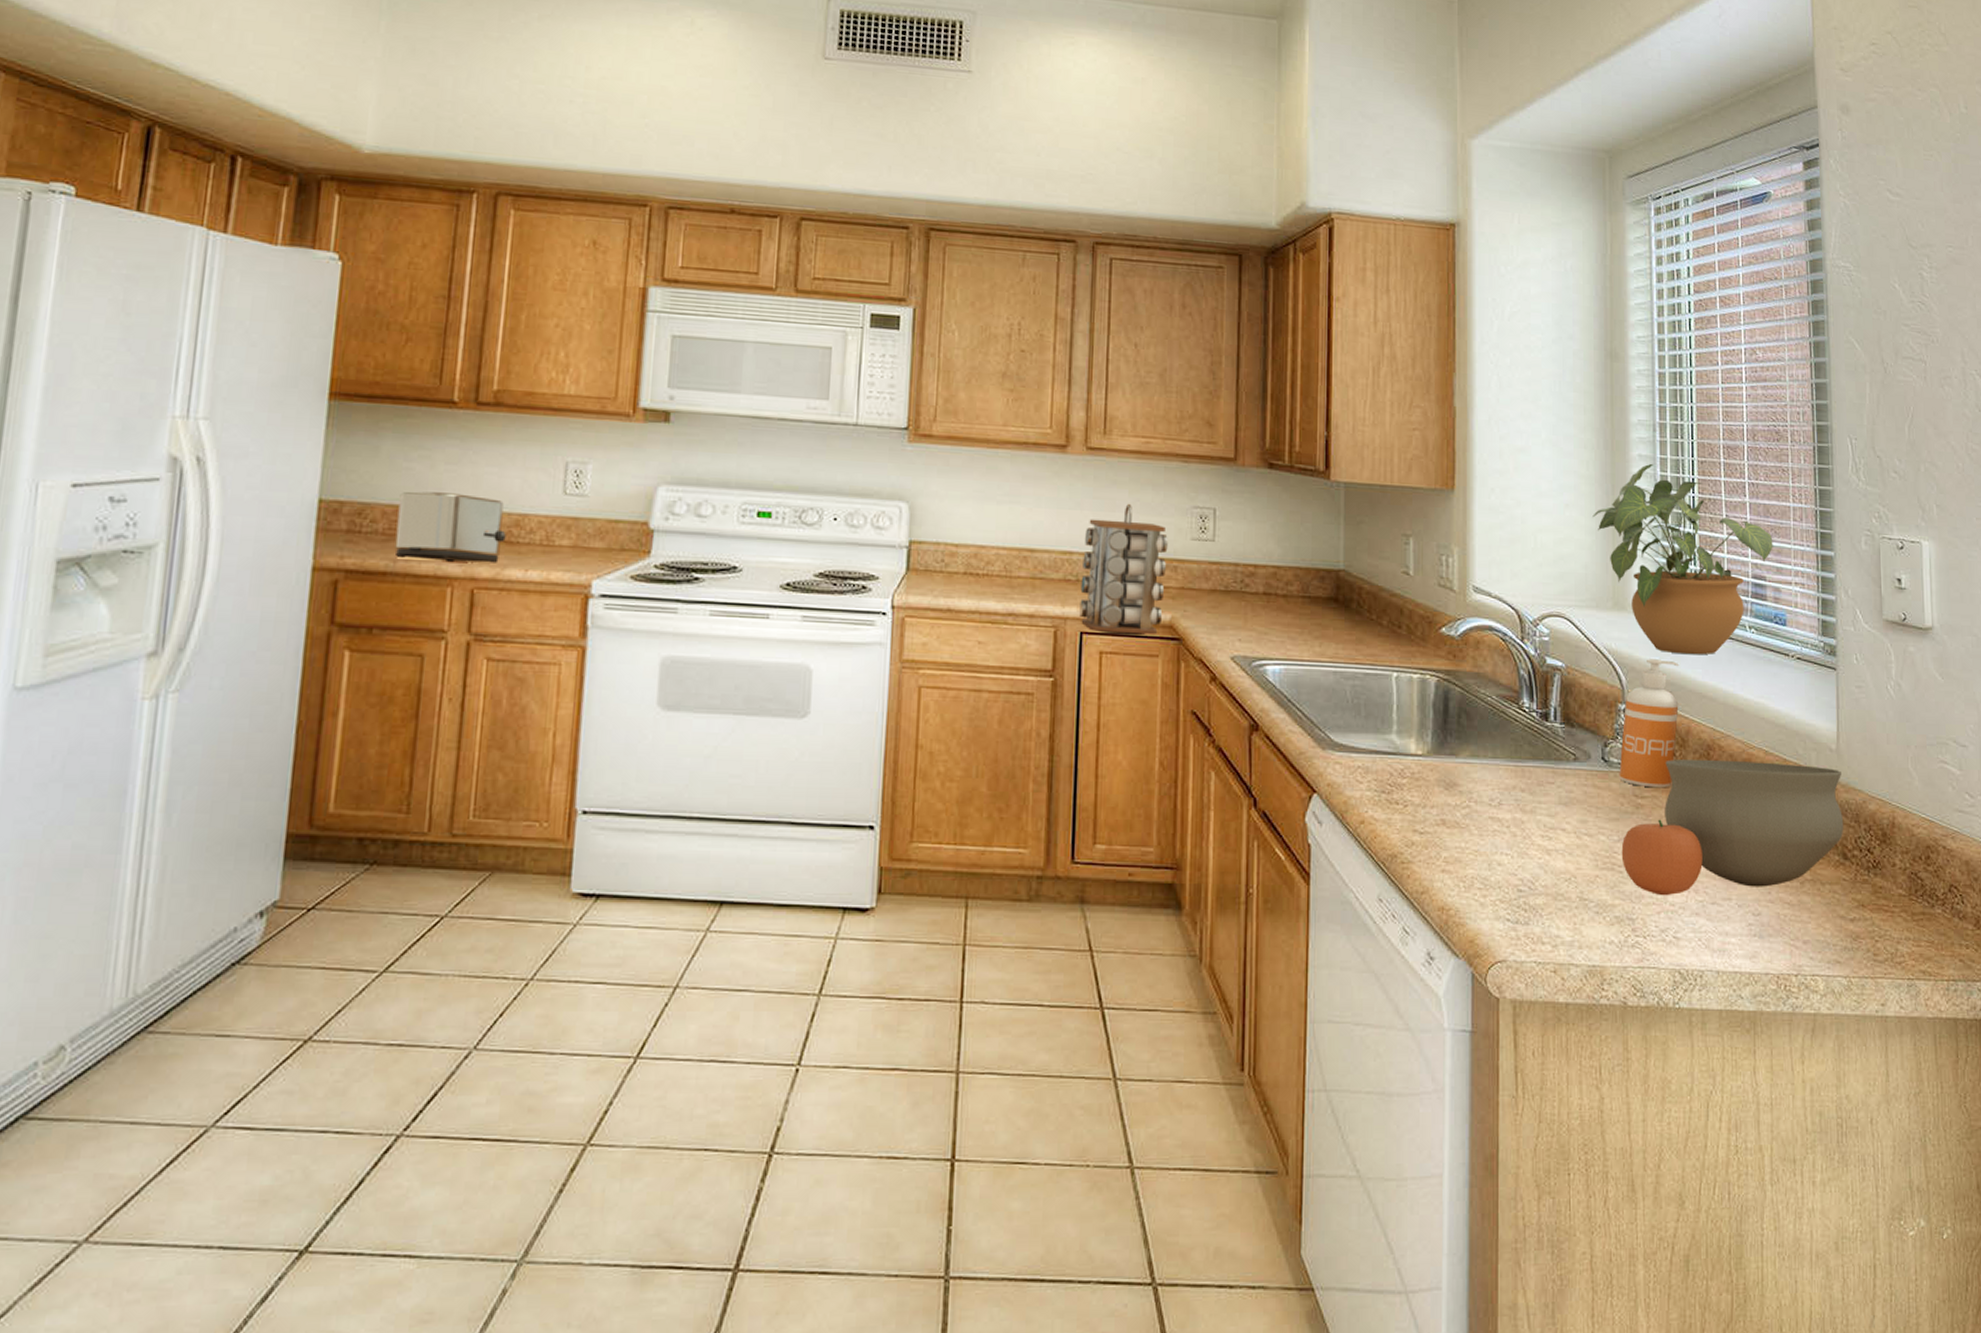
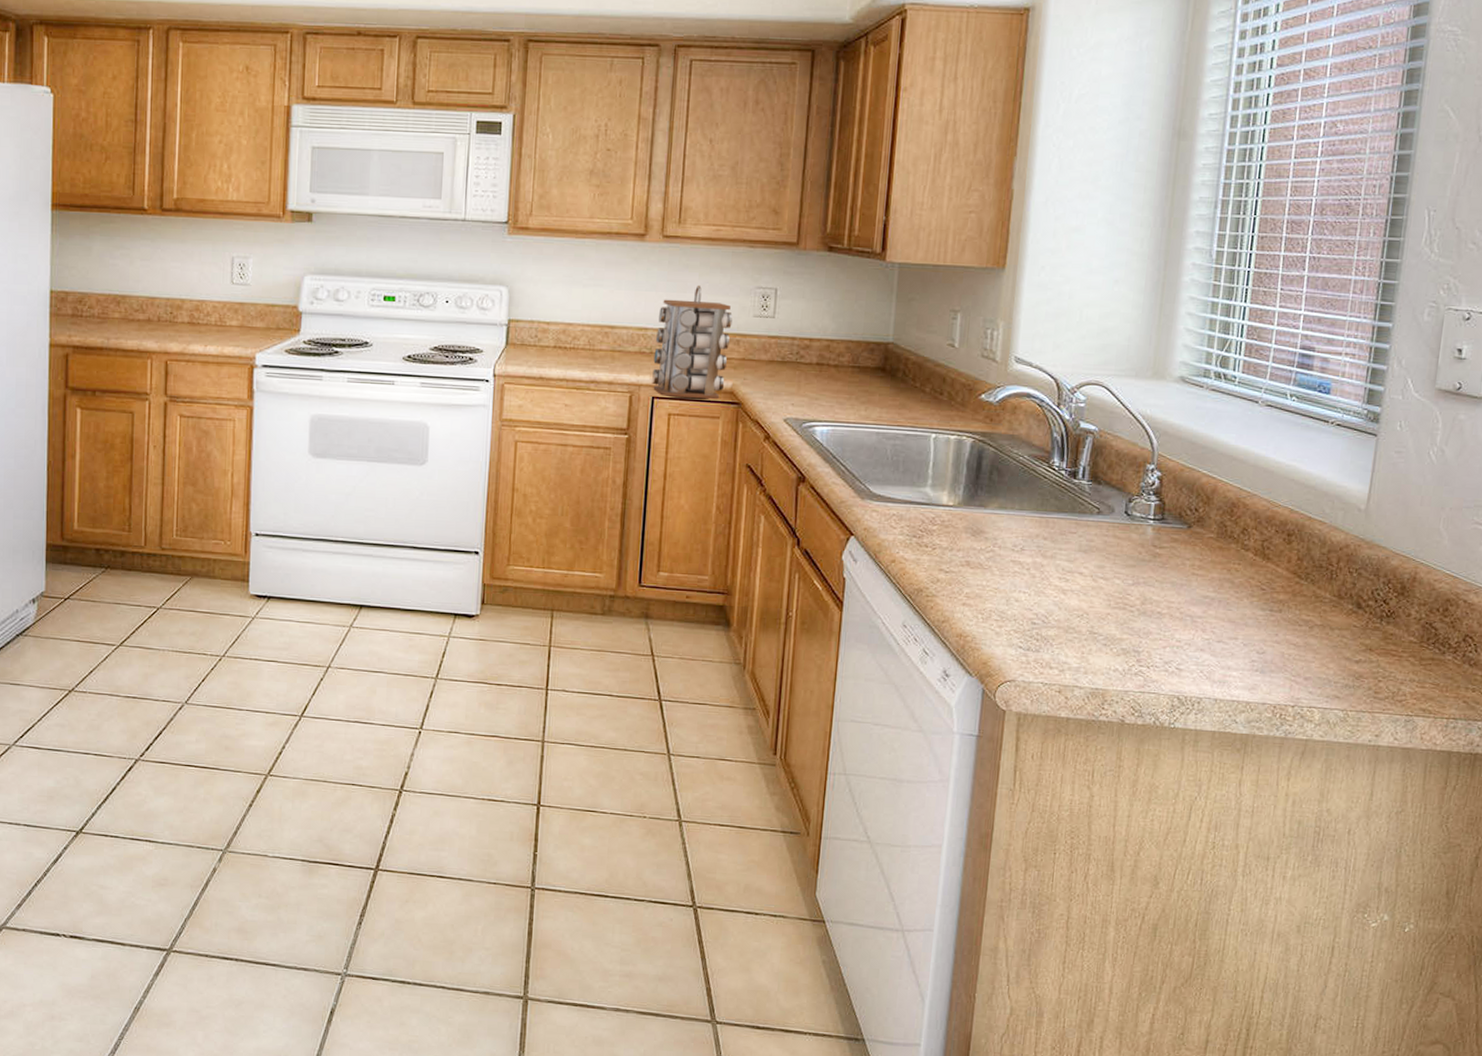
toaster: present [395,491,506,563] -> none [108,283,189,340]
potted plant: present [1592,463,1773,655] -> none [1141,239,1328,421]
soap dispenser: present [1619,659,1680,788] -> none [1140,424,1213,540]
fruit: present [1621,819,1703,896] -> none [1134,567,1215,634]
bowl: present [1665,759,1844,887] -> none [1181,515,1367,630]

